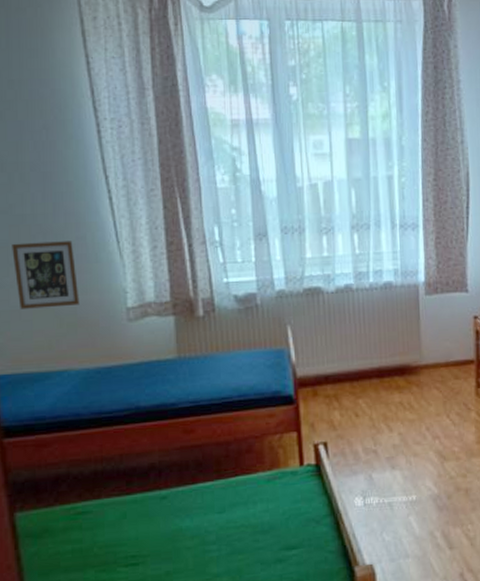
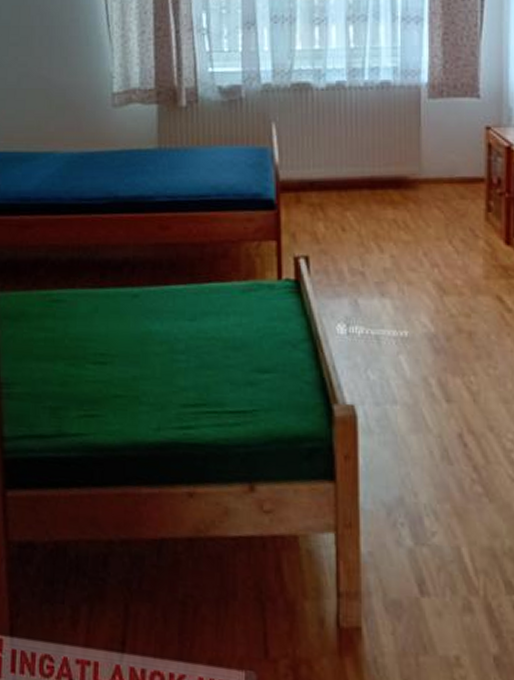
picture frame: present [12,241,80,309] -> none [12,23,69,89]

